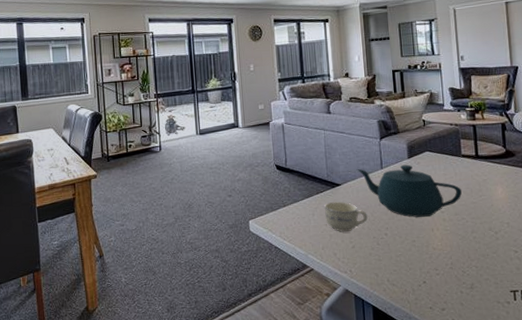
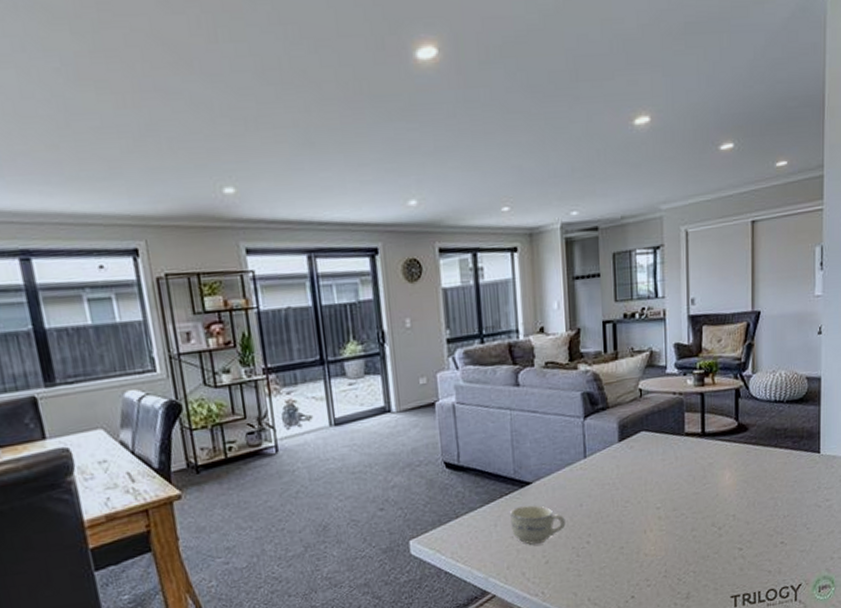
teapot: present [356,165,462,217] -> none [552,450,682,518]

